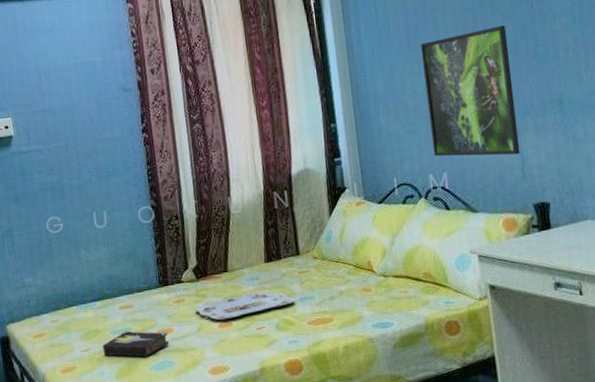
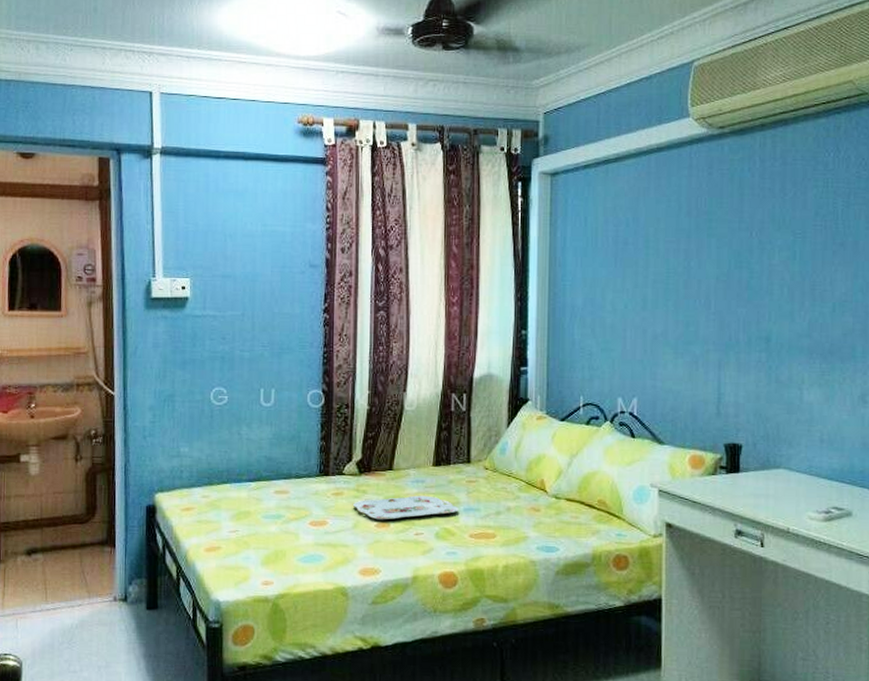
hardback book: present [103,330,170,358] -> none [252,517,322,547]
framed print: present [420,25,520,157] -> none [626,251,721,390]

